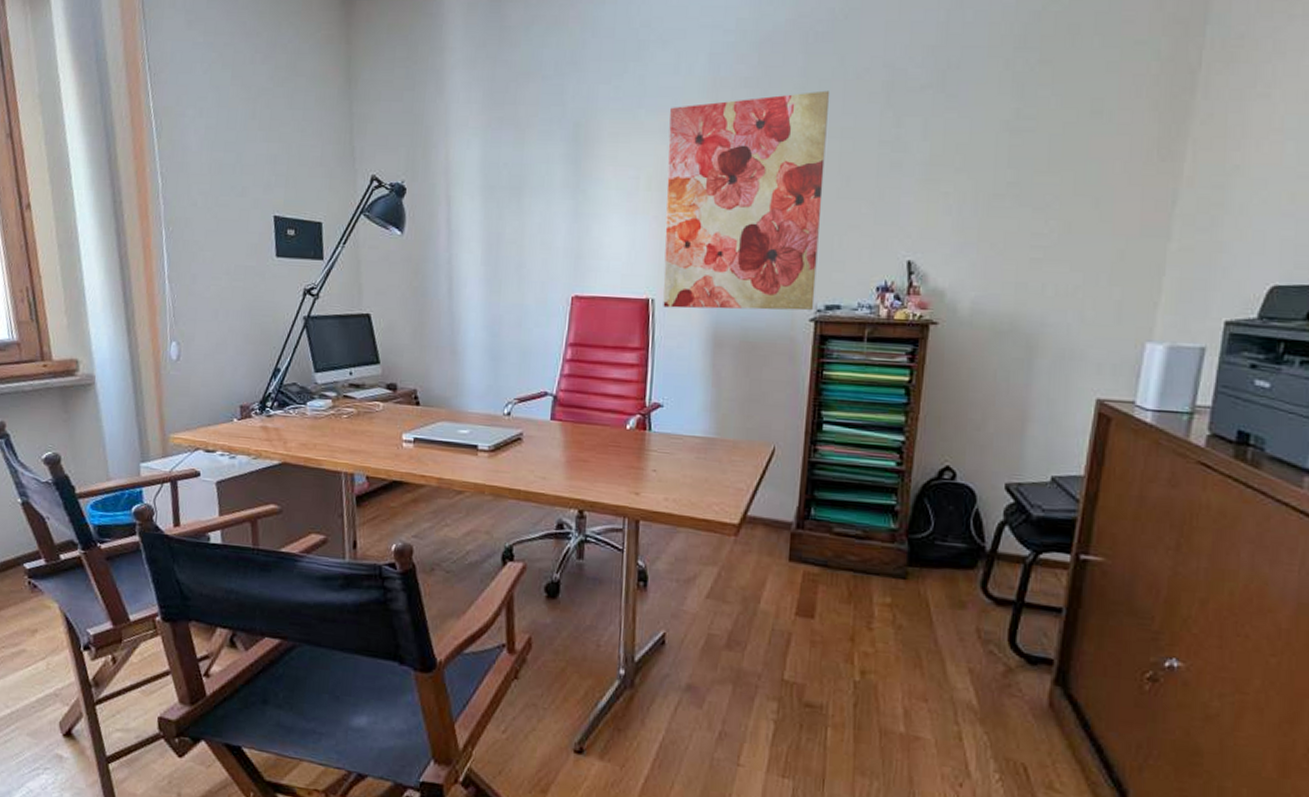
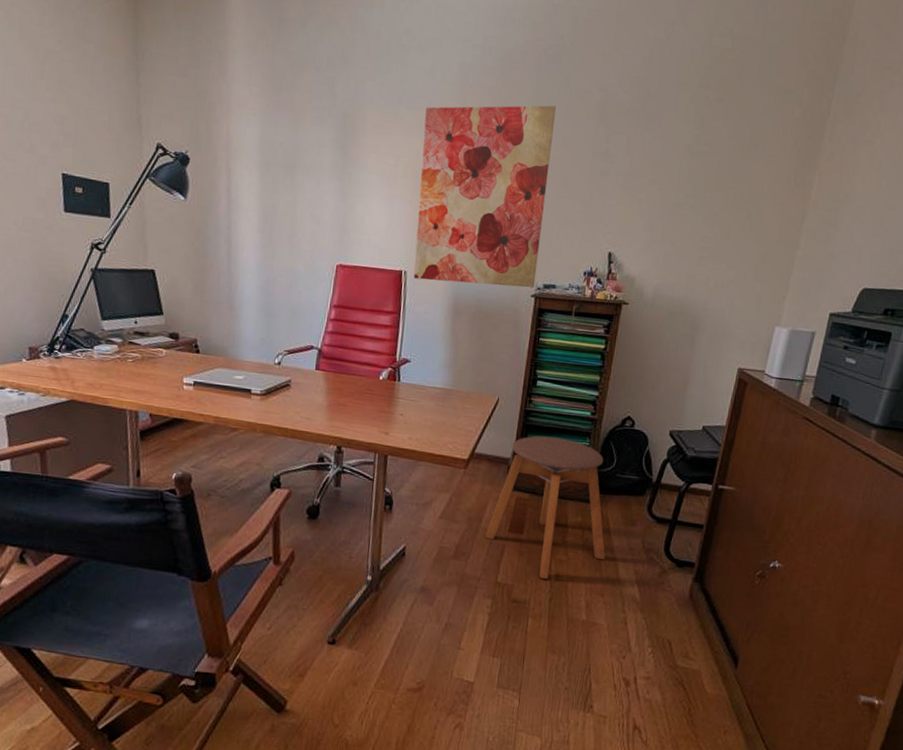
stool: none [764,493,927,677] -> present [484,435,606,579]

